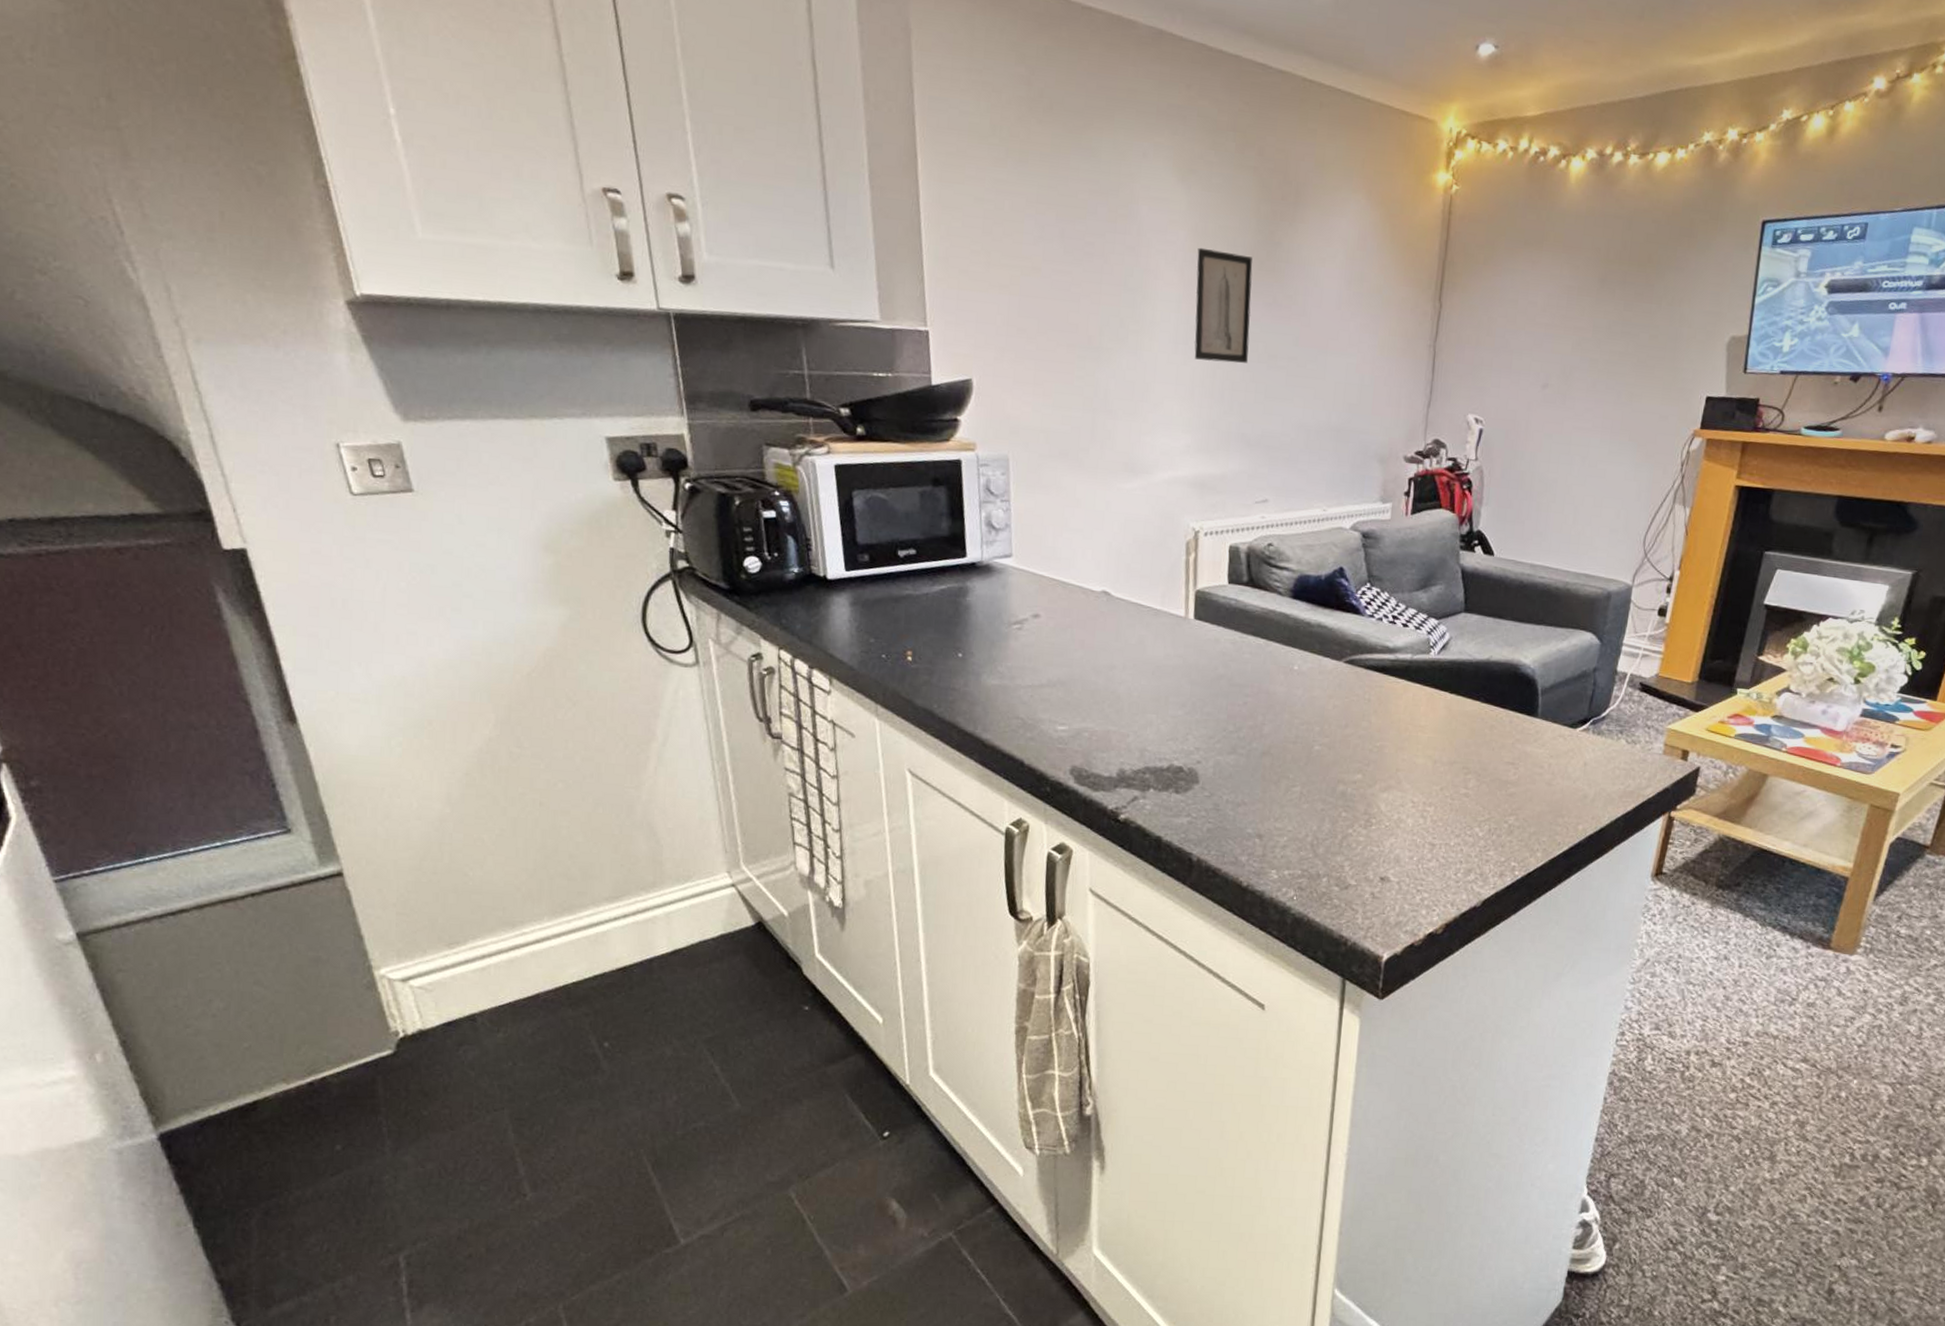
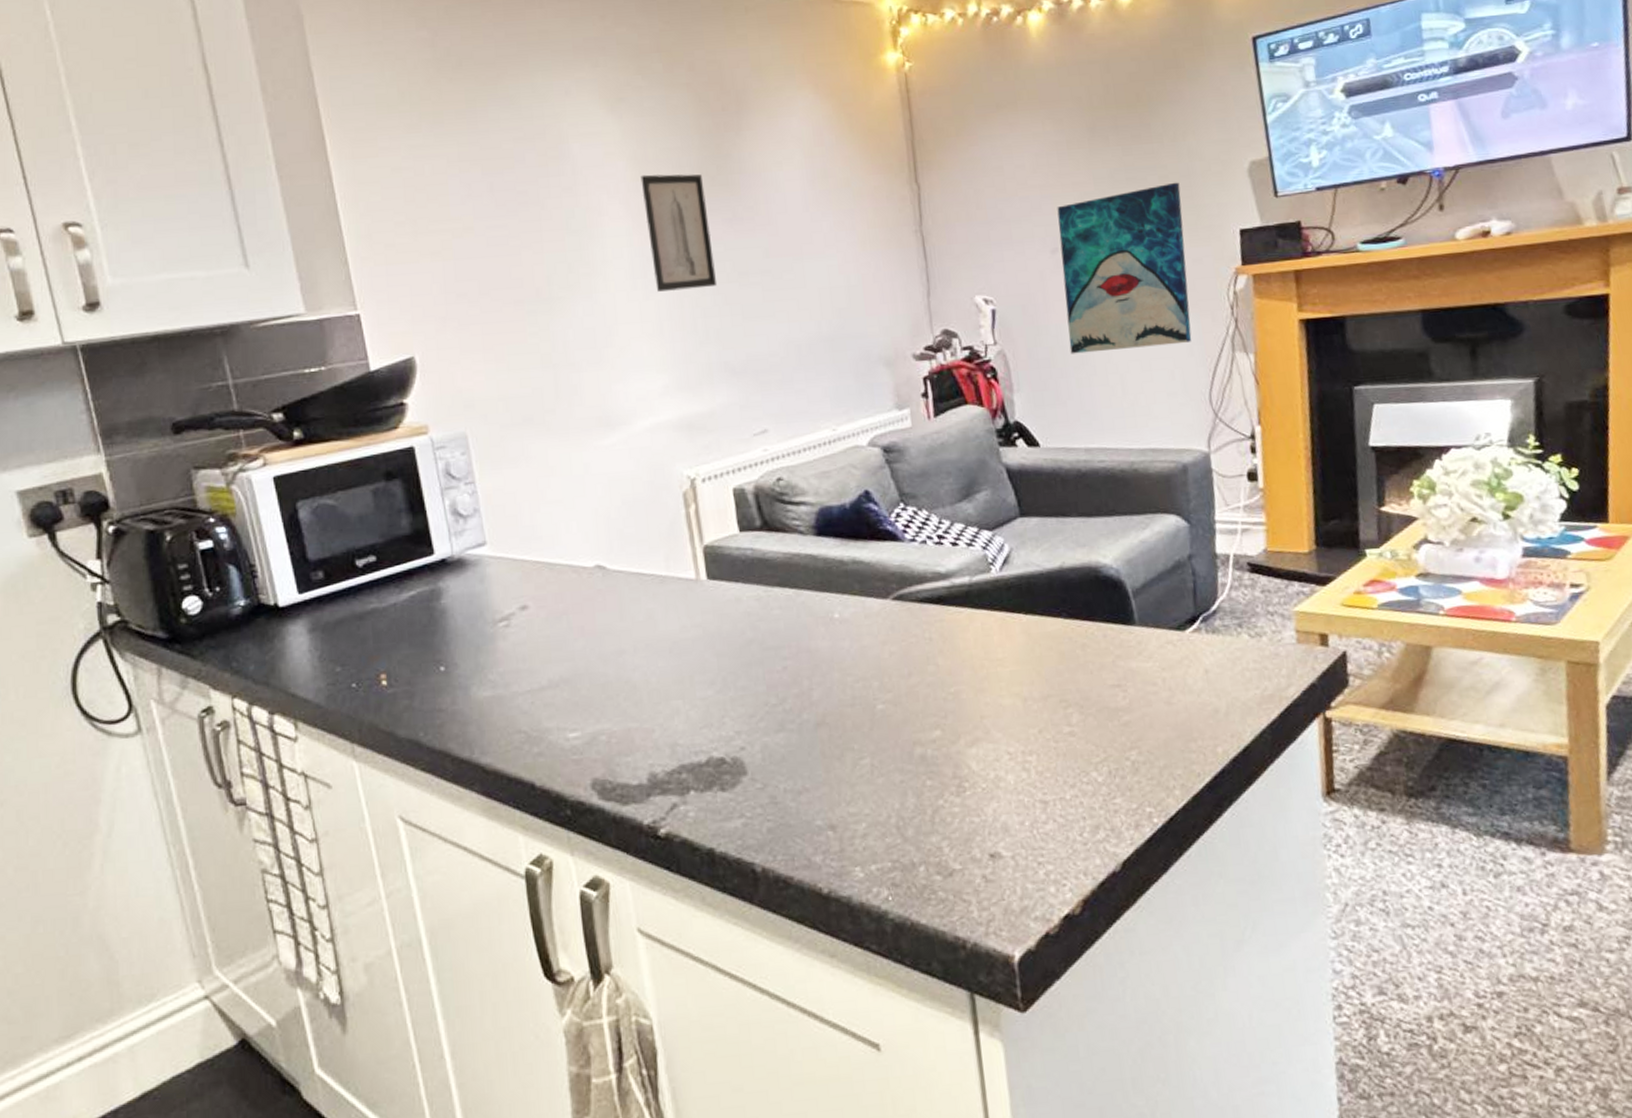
wall art: none [1537,343,1666,489] -> present [1057,182,1192,354]

